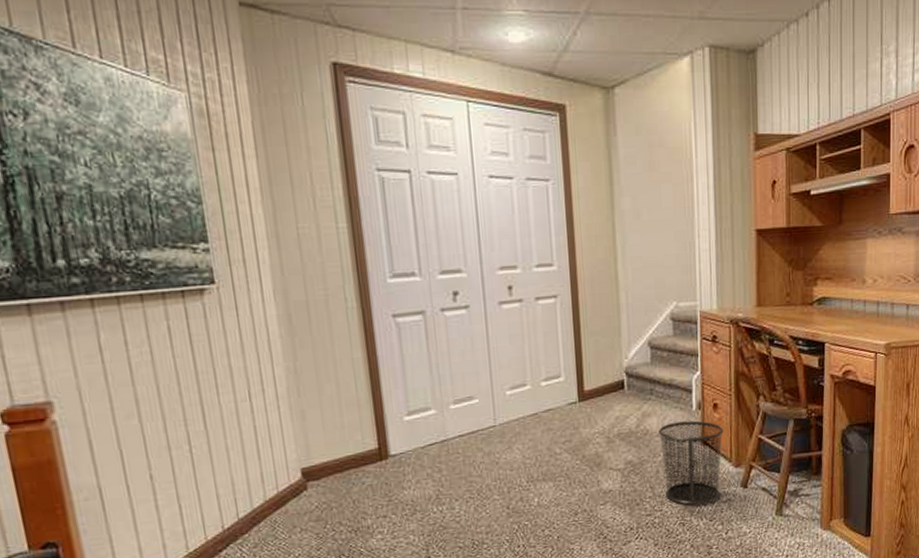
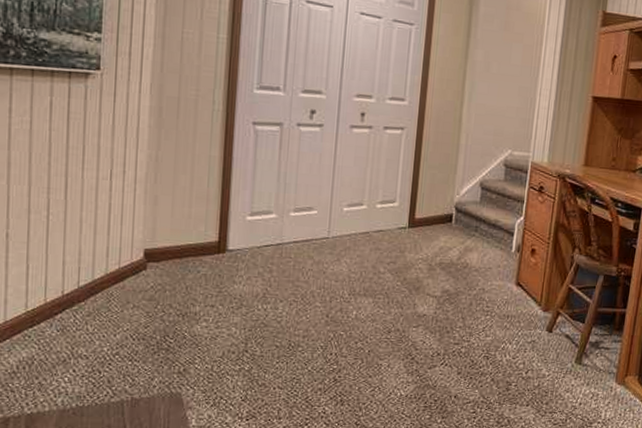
waste bin: present [659,420,724,506] -> none [475,260,538,342]

